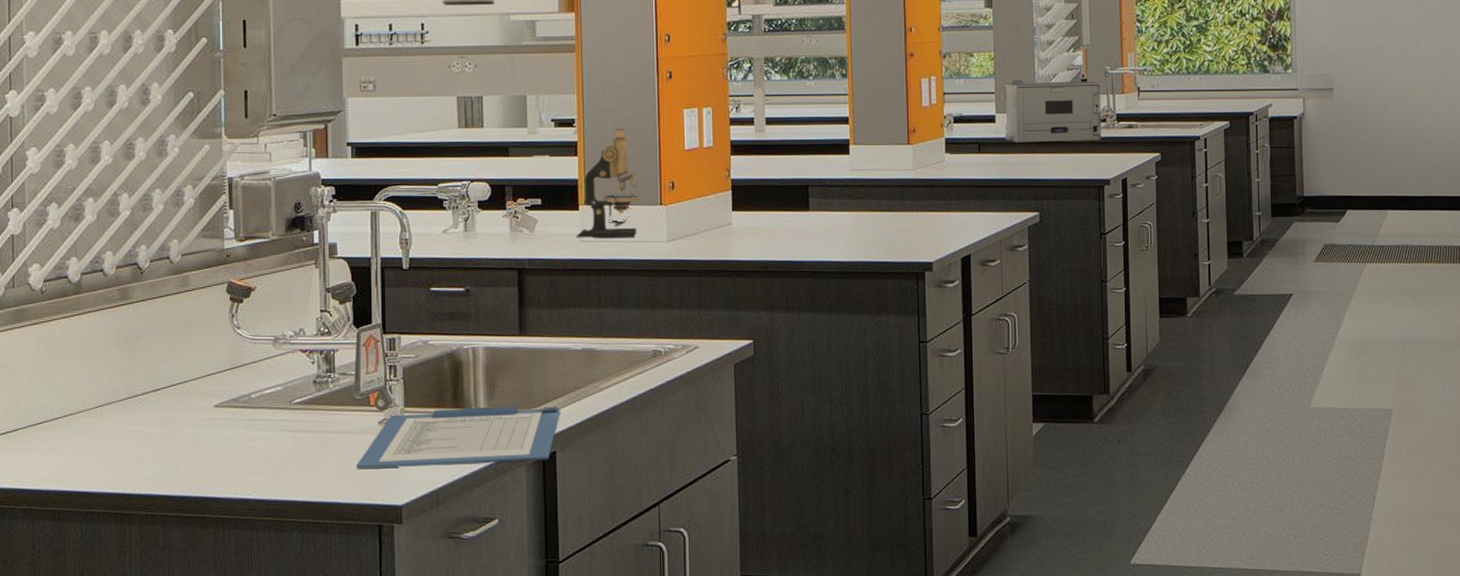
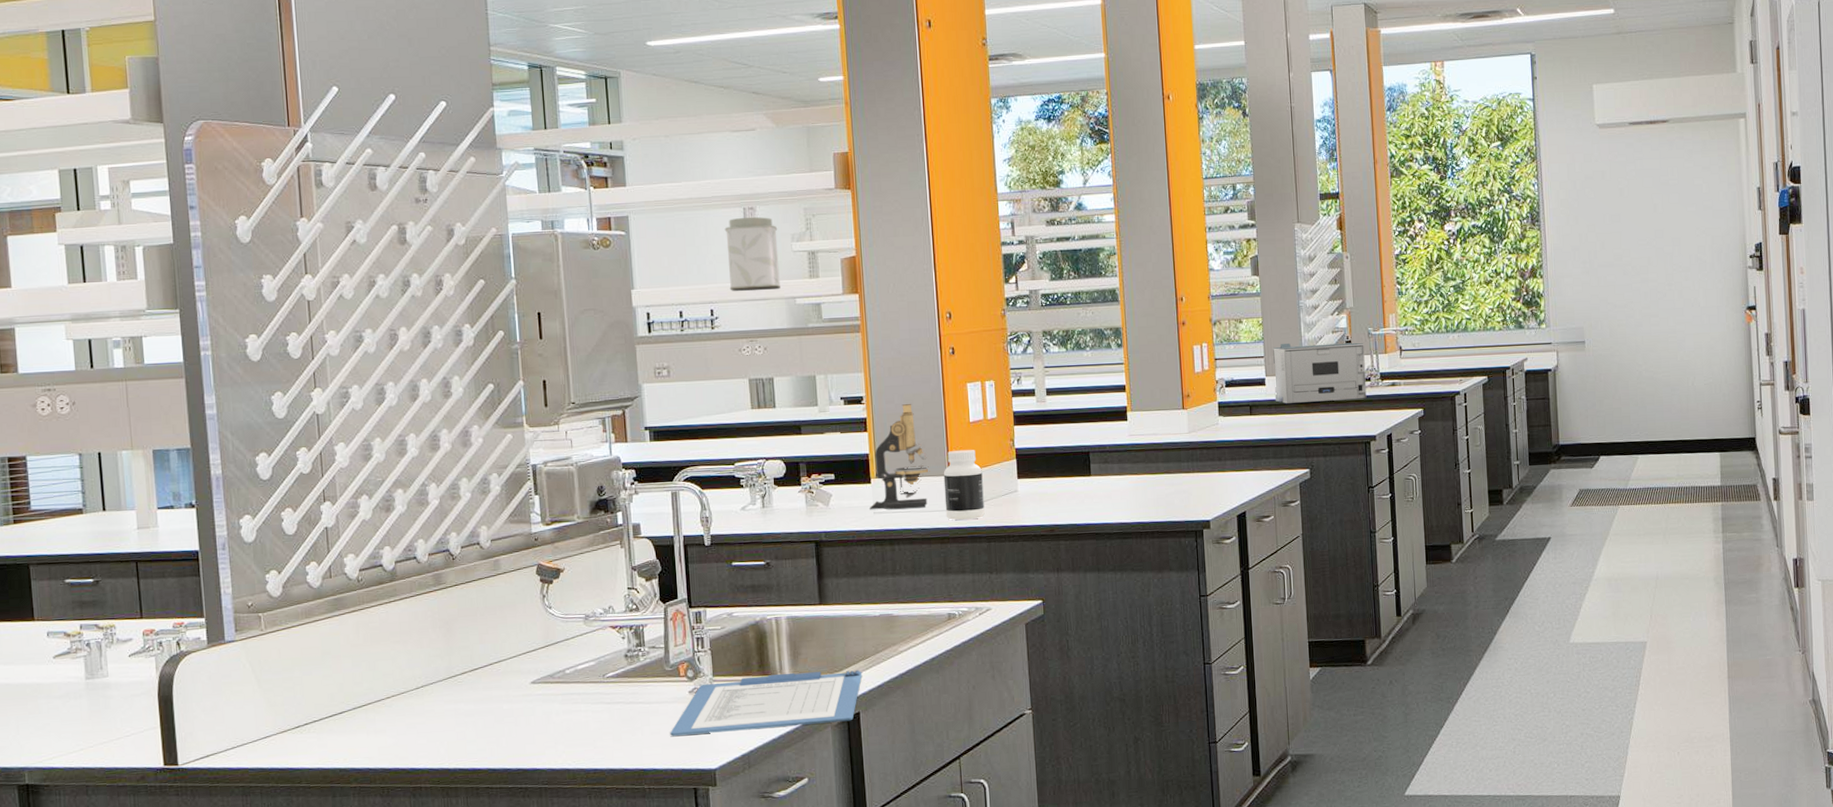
medicine bottle: none [655,178,696,253] -> present [943,449,985,520]

